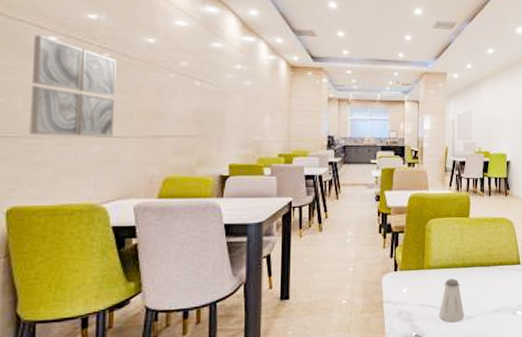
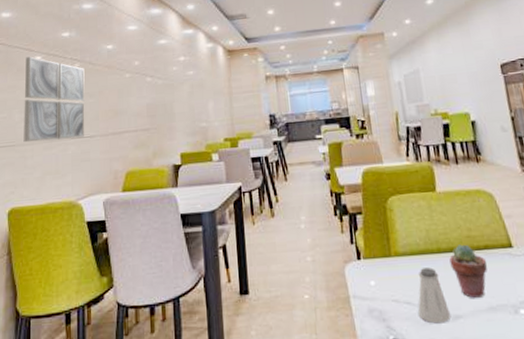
potted succulent: none [471,261,499,304] -> present [449,244,488,299]

